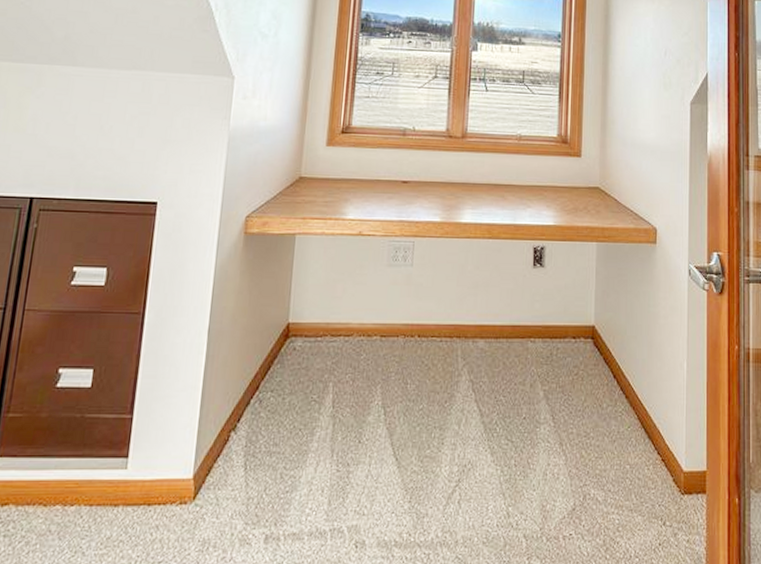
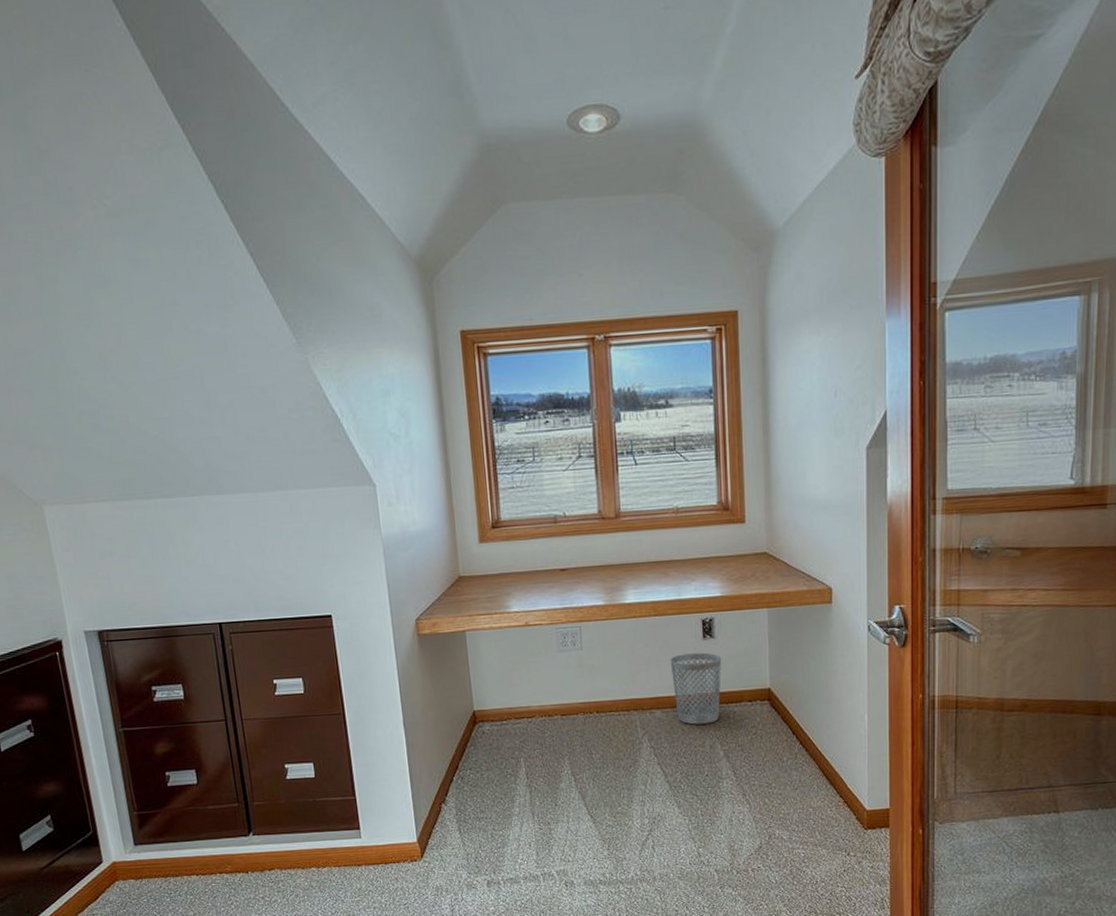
wastebasket: none [498,281,550,359] -> present [670,652,722,725]

